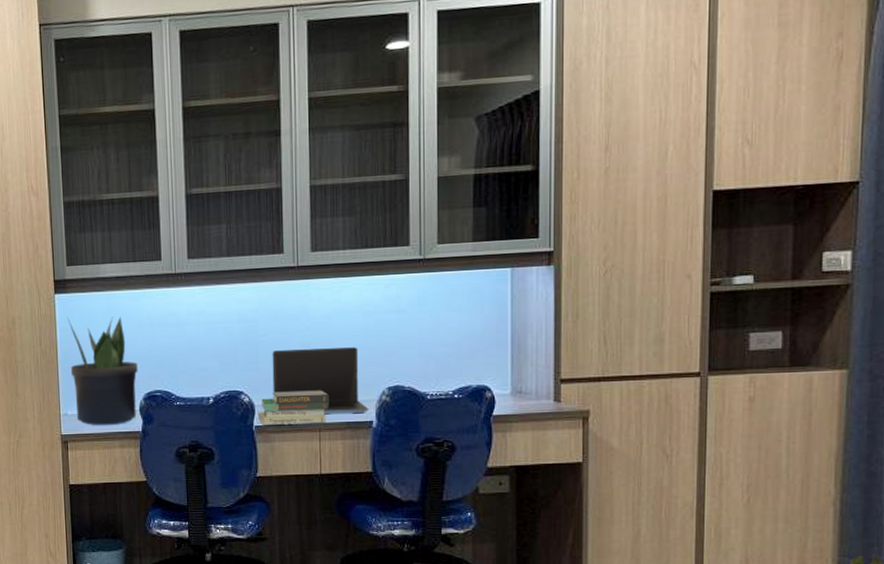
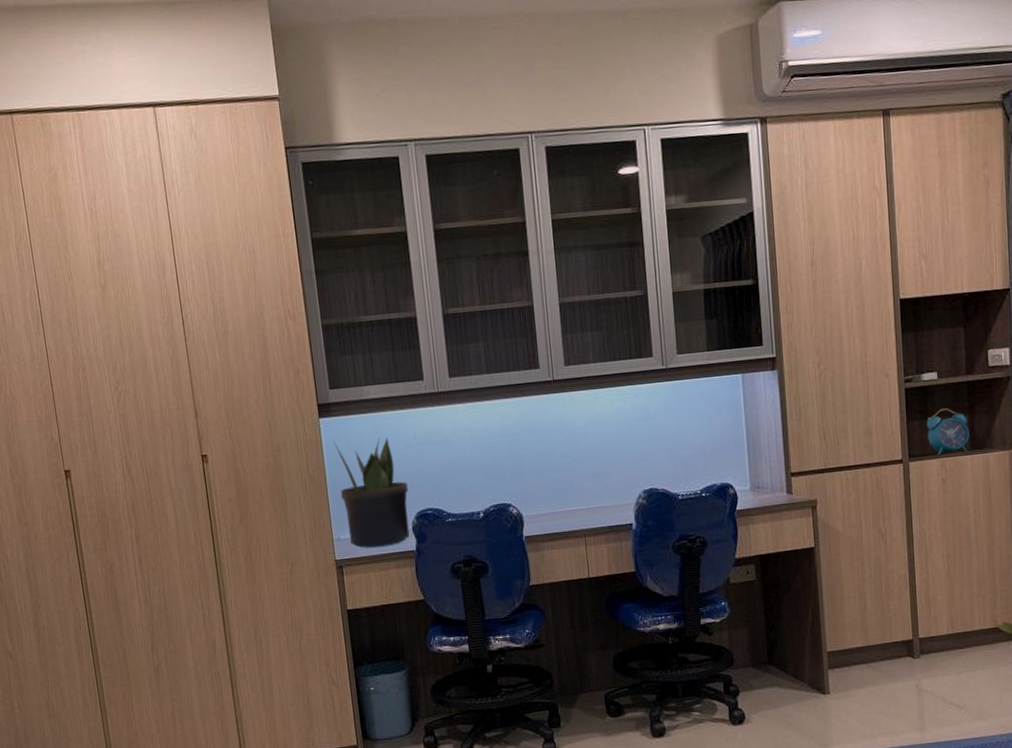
books: present [257,390,329,425] -> none [526,497,592,535]
laptop computer: present [272,347,369,415] -> none [535,454,628,521]
alarm clock: none [735,317,789,371] -> present [927,408,969,456]

